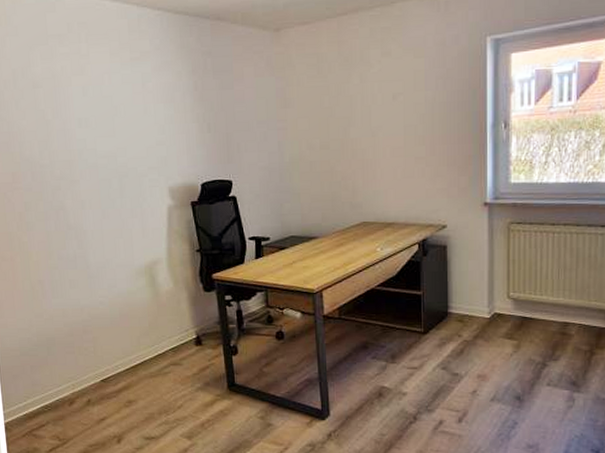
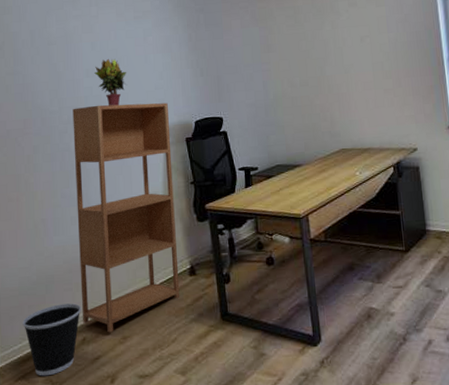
wastebasket: none [26,366,85,433] -> present [22,303,81,377]
bookcase: none [65,160,186,396] -> present [72,102,180,333]
potted plant: none [87,106,124,162] -> present [94,58,126,106]

